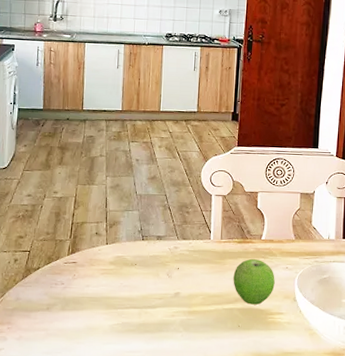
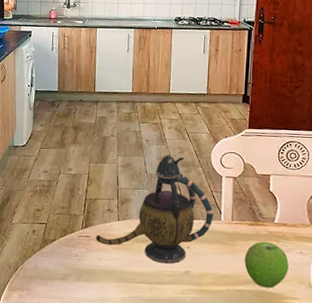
teapot: none [83,174,203,287] -> present [96,154,214,264]

